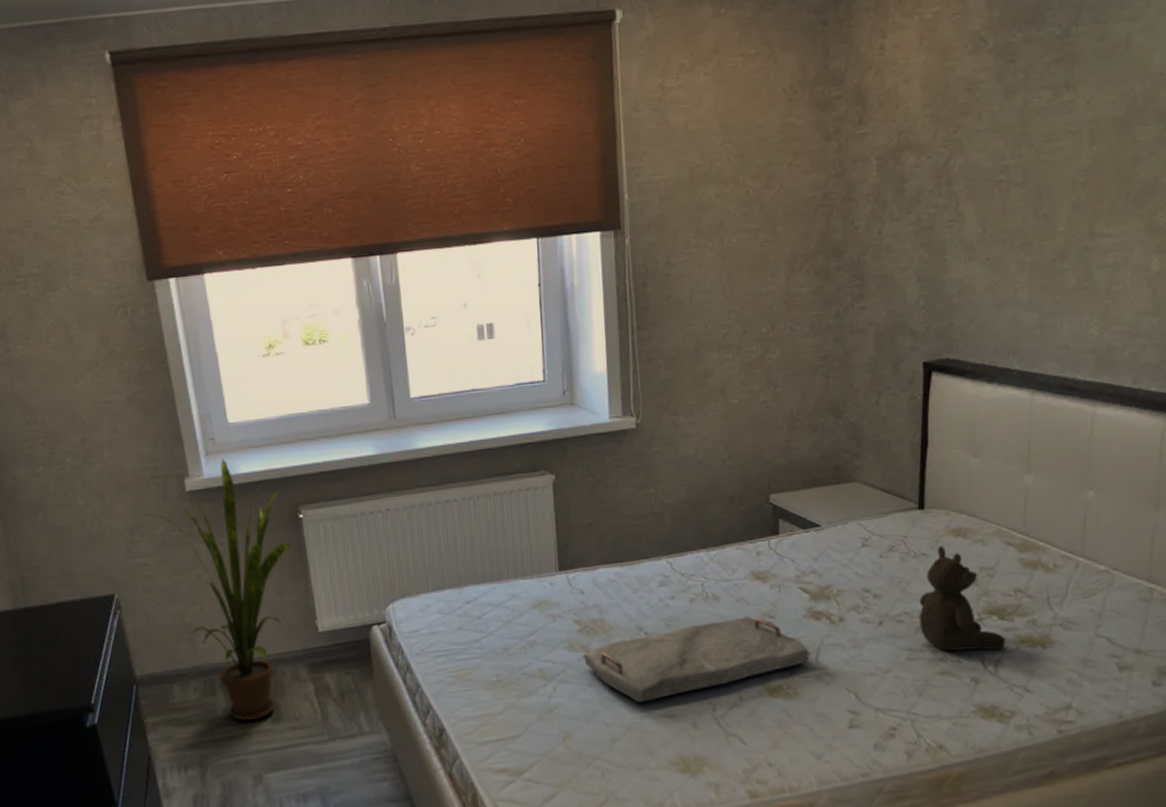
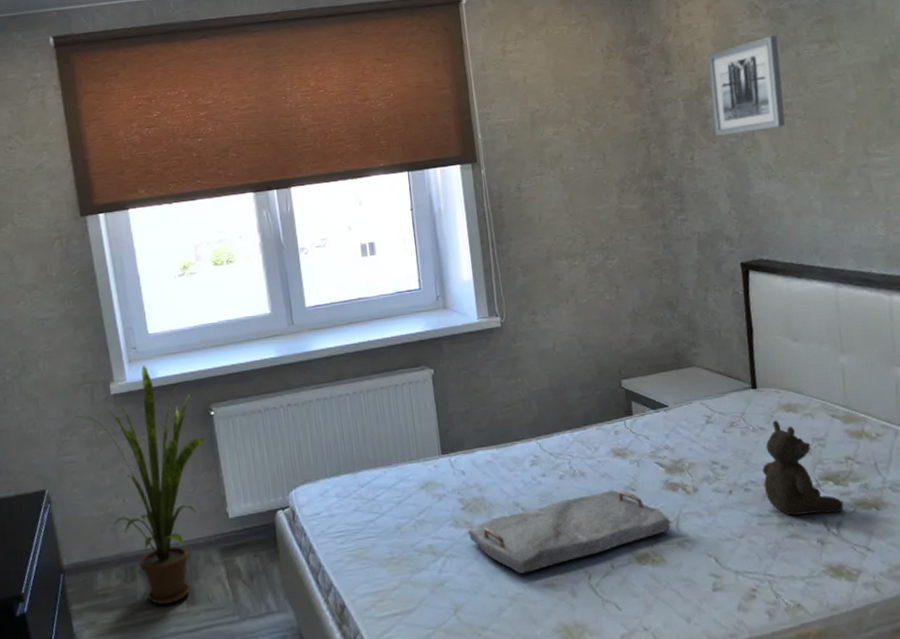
wall art: none [910,77,1003,206] -> present [707,35,786,137]

